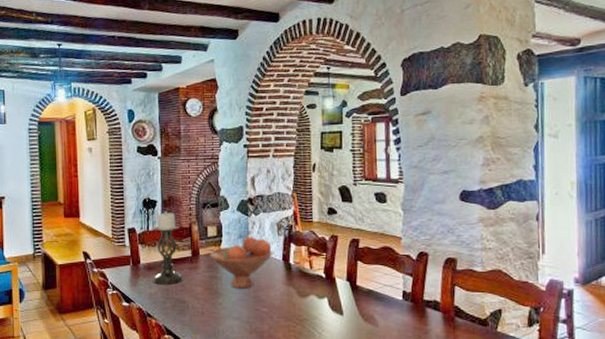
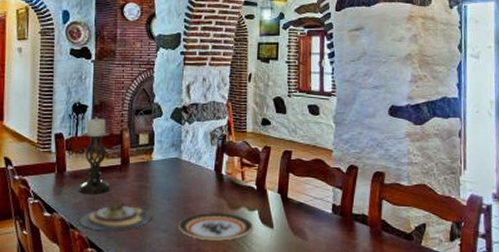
plate: none [155,292,224,319] -> present [79,202,152,231]
fruit bowl: present [210,236,273,289] -> none [140,145,206,200]
plate: none [249,300,324,328] -> present [178,212,254,241]

